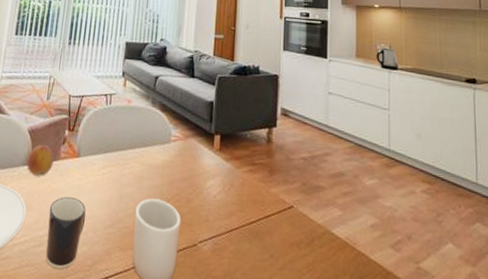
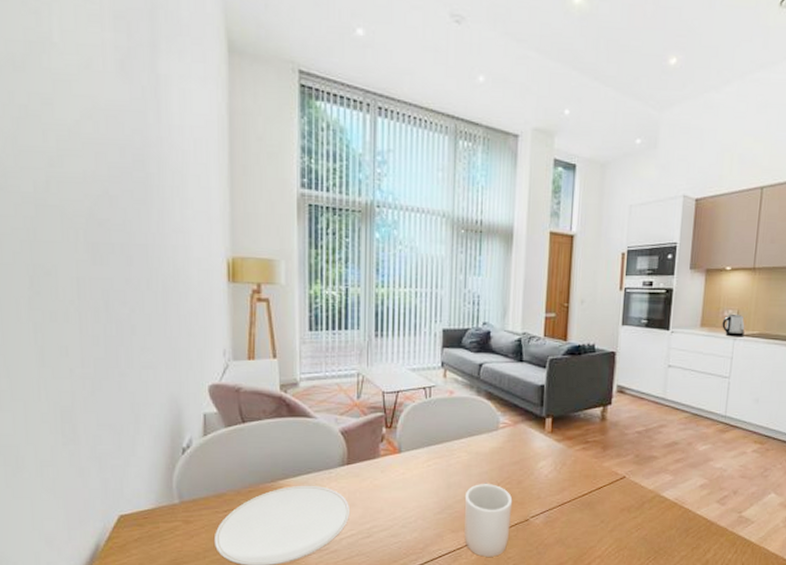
fruit: present [26,144,54,176] -> none [343,444,373,475]
mug: present [46,196,86,270] -> none [374,490,414,555]

